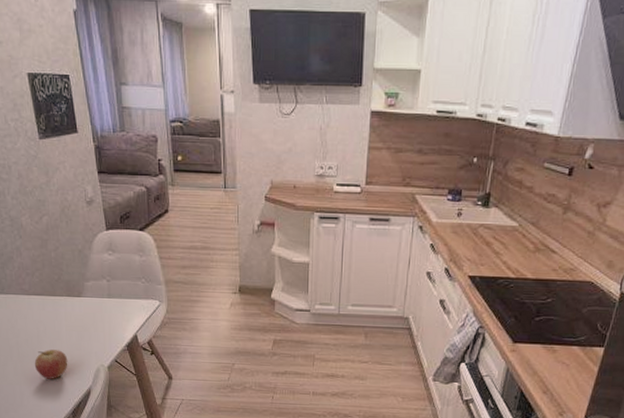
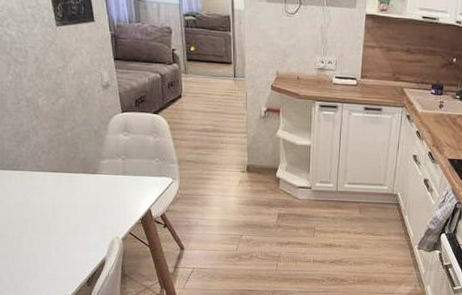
fruit: present [34,349,68,379] -> none [49,223,83,251]

